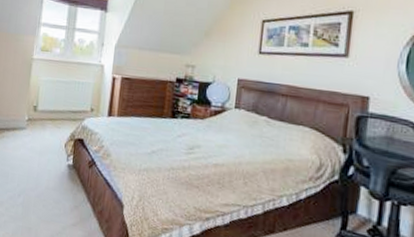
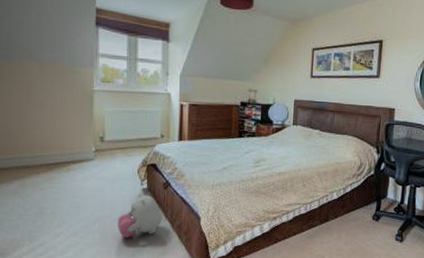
plush toy: none [40,169,85,217] -> present [118,193,162,238]

